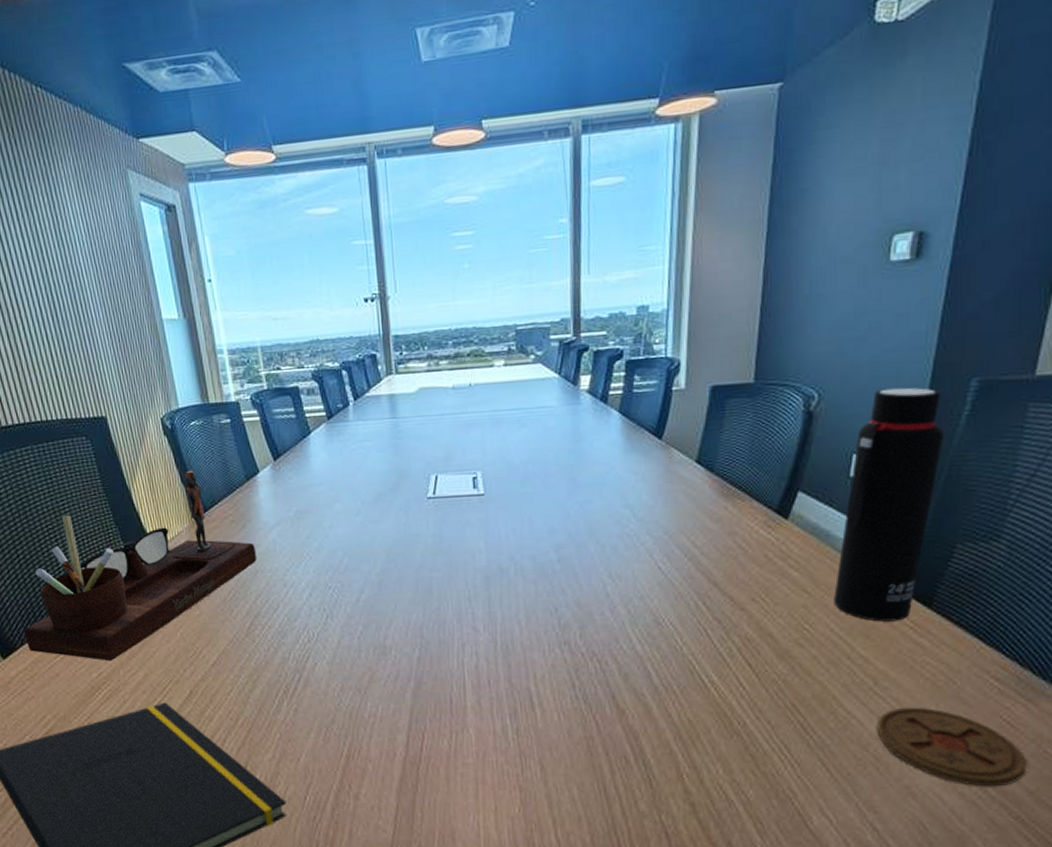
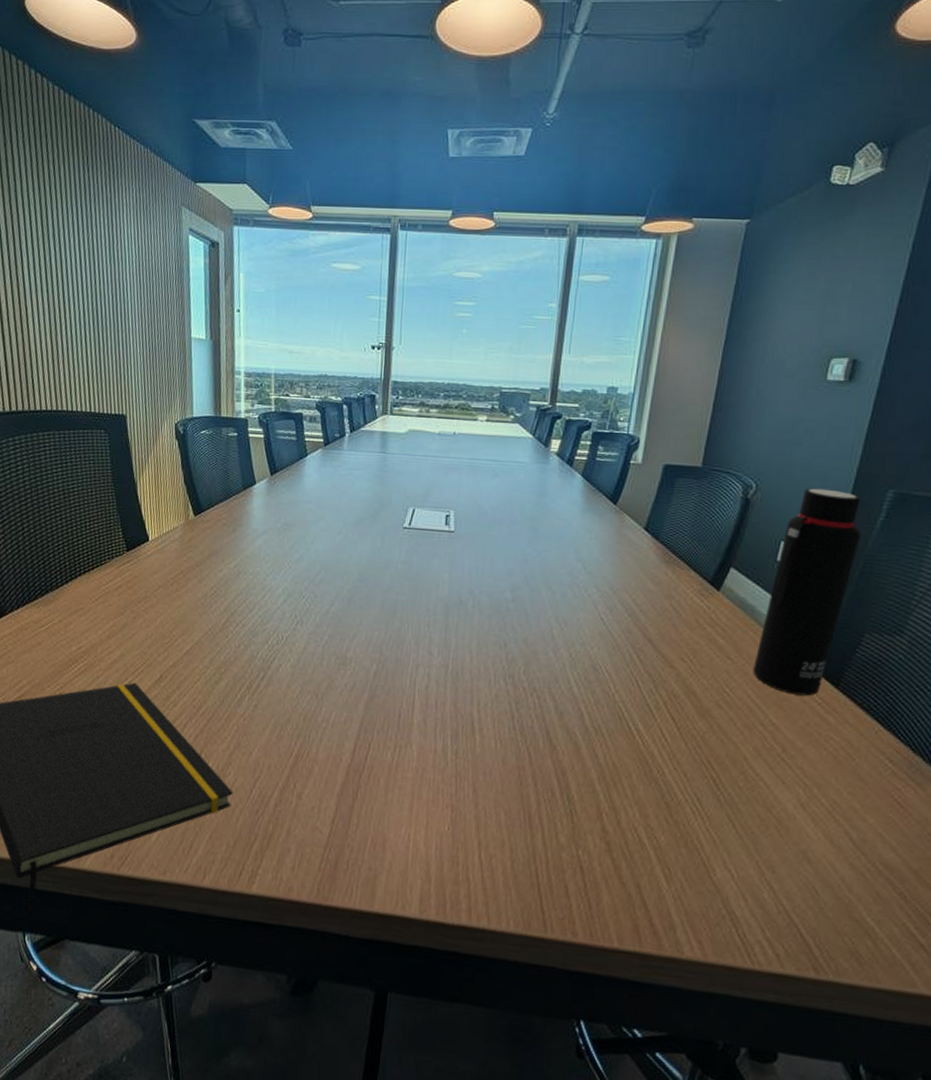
desk organizer: present [24,470,257,661] -> none [15,473,242,638]
coaster: present [876,707,1026,787] -> none [780,776,912,862]

